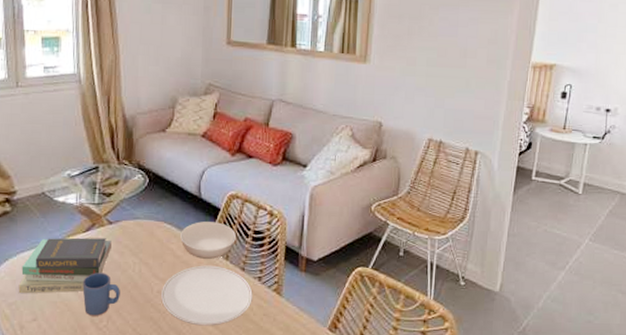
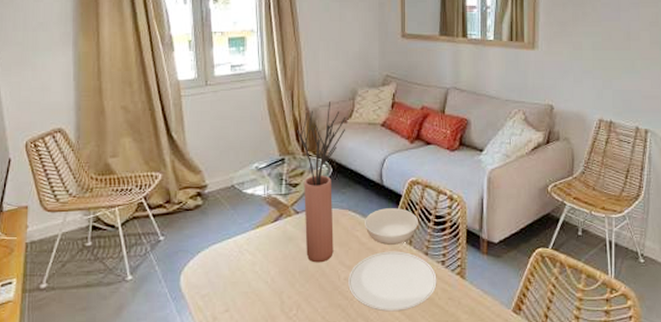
books: present [18,237,112,294] -> none [211,228,299,285]
mug: present [82,273,120,316] -> none [272,262,308,305]
vase: none [112,109,165,275] -> present [297,101,346,263]

